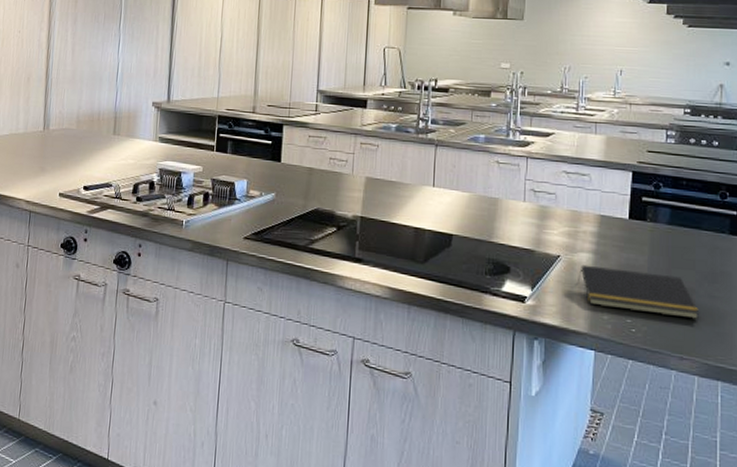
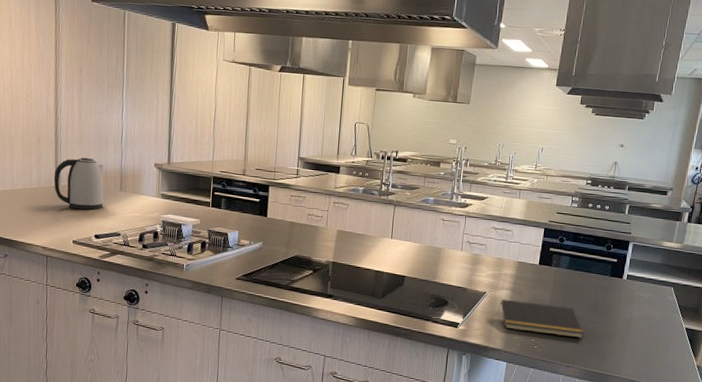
kettle: none [42,97,97,158] -> present [54,157,104,210]

